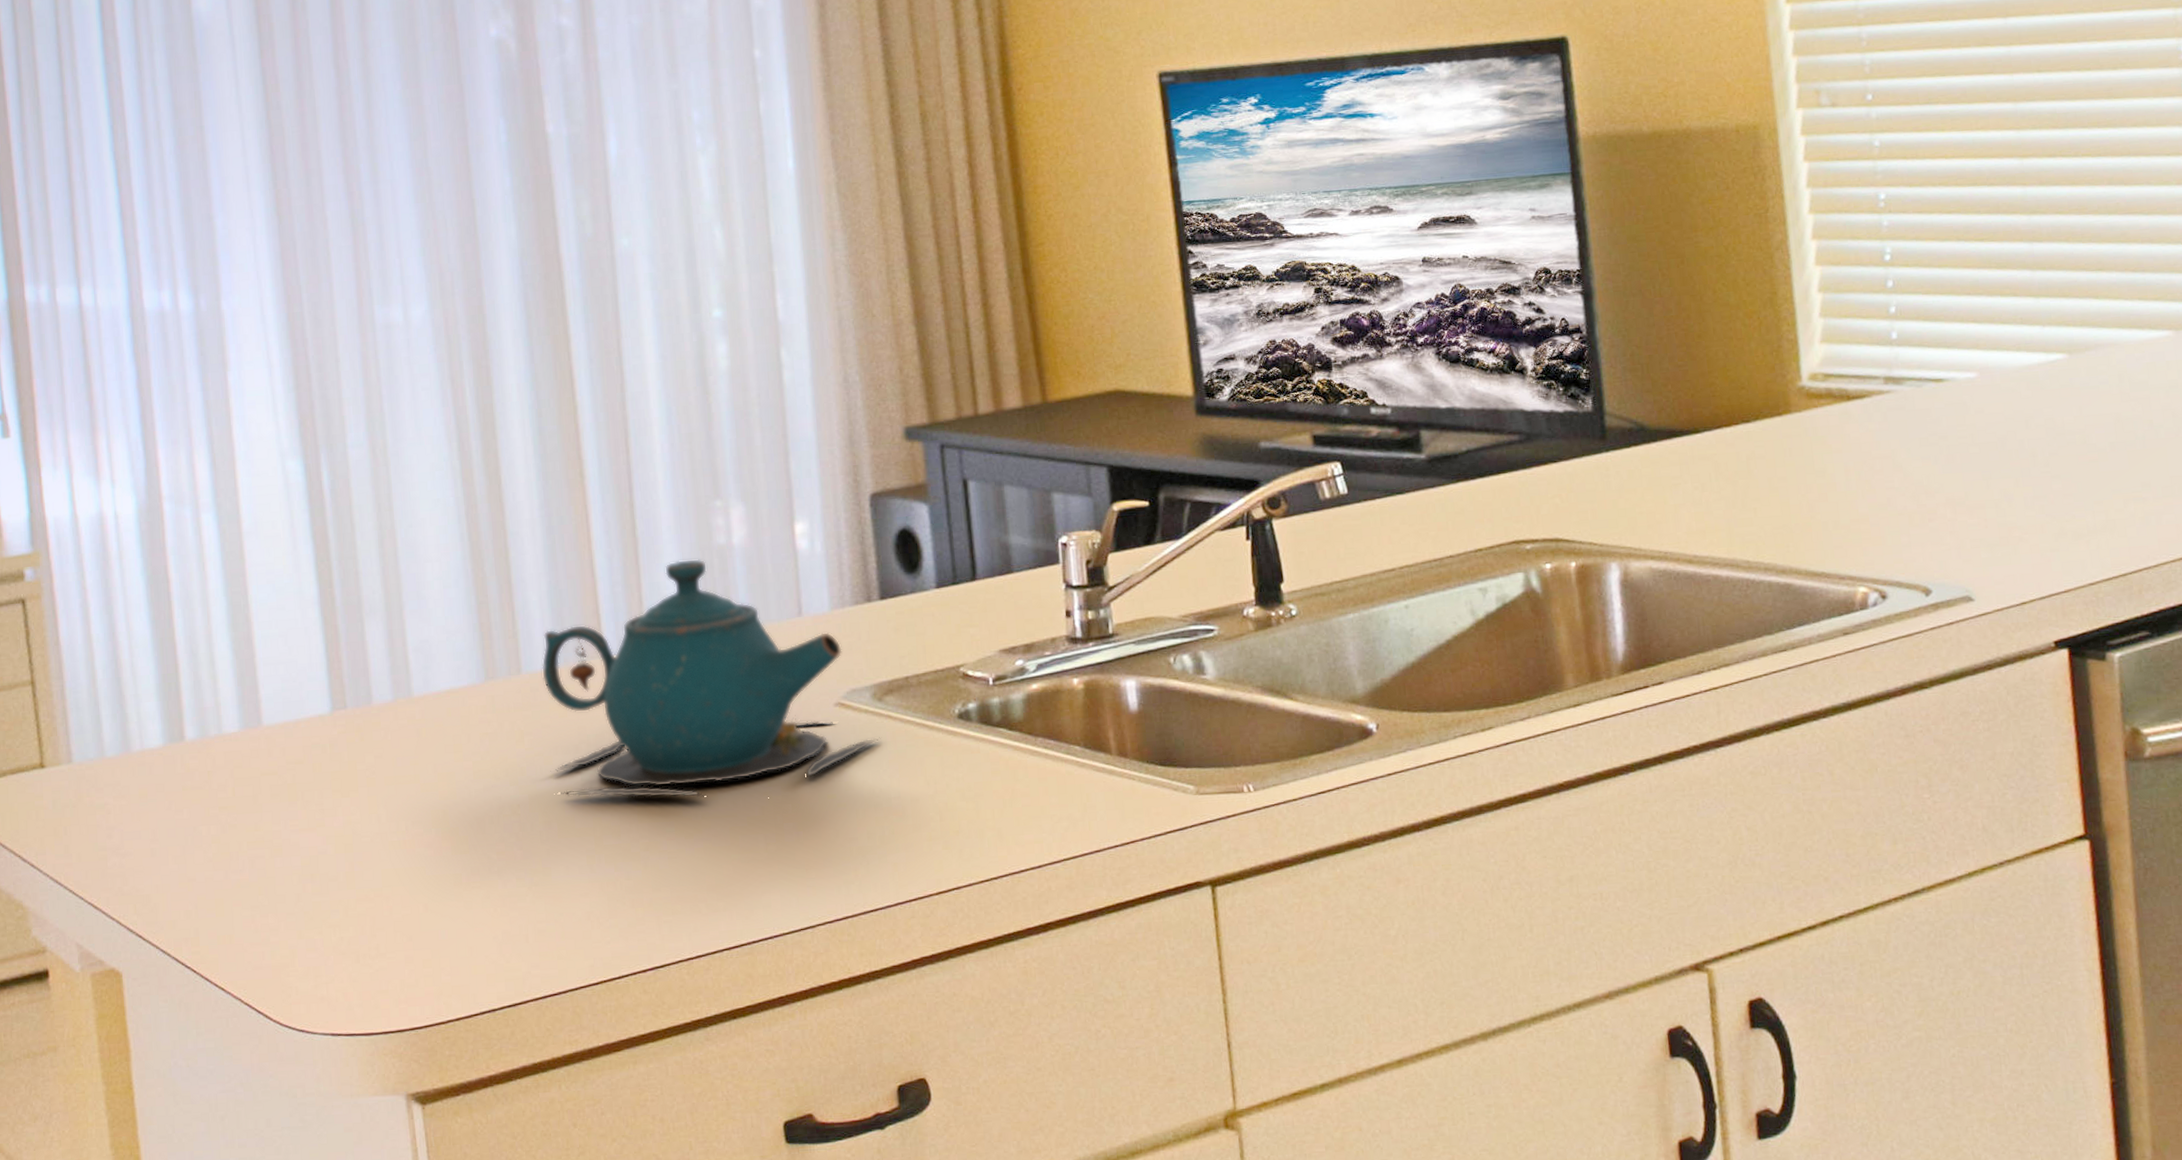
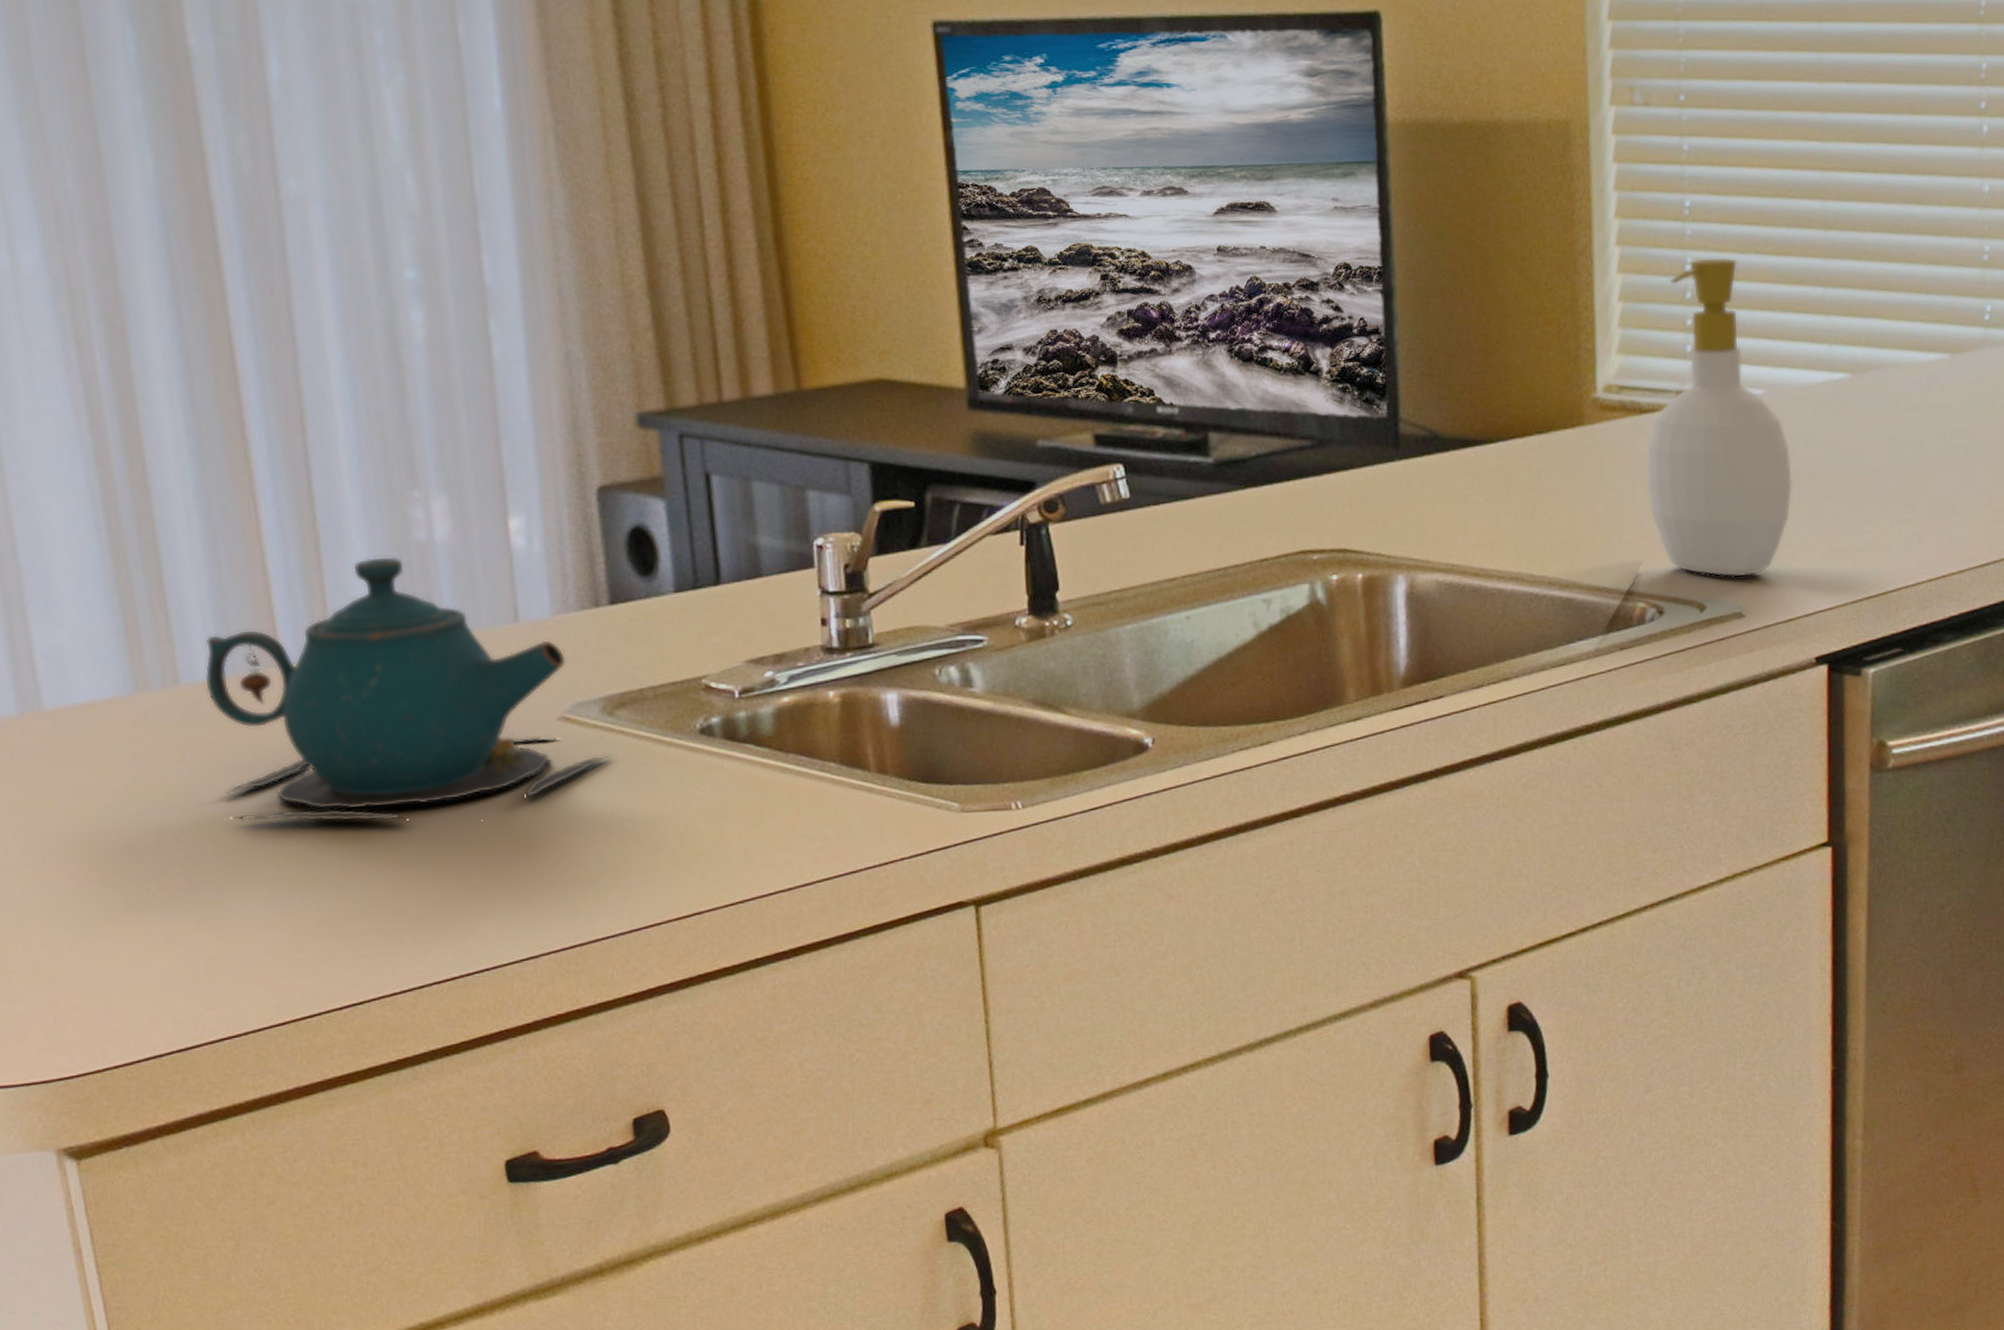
soap bottle: none [1856,245,2016,561] -> present [1645,256,1793,578]

